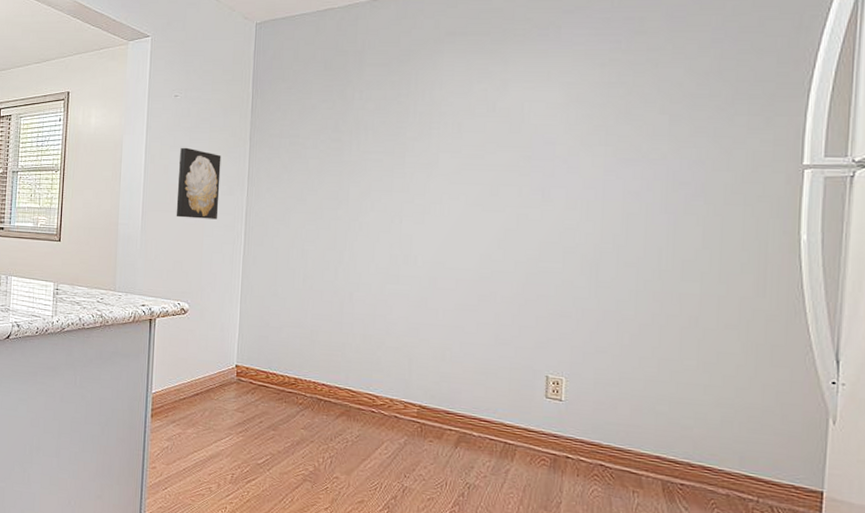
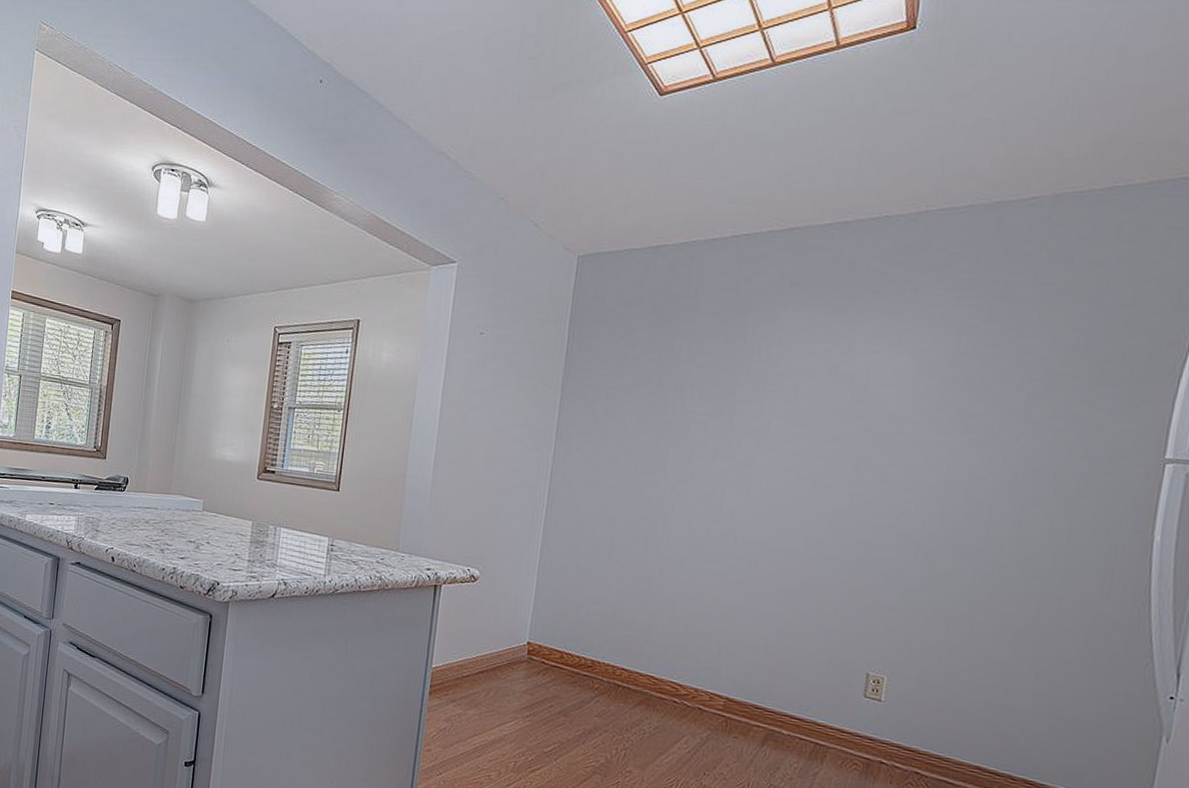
wall art: present [176,147,222,219] -> none [472,392,528,478]

